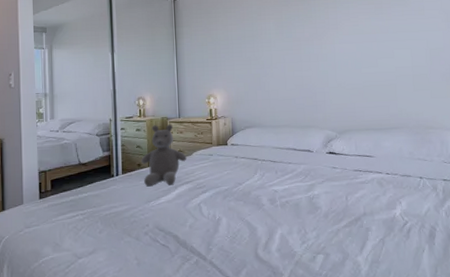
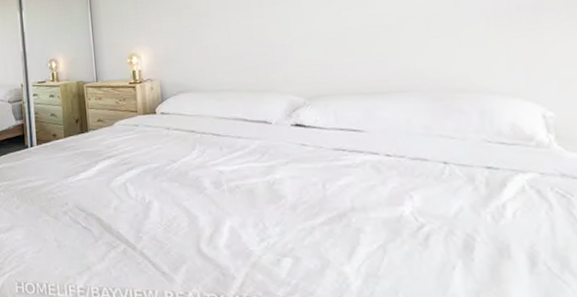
stuffed bear: present [141,124,187,187] -> none [56,89,108,160]

